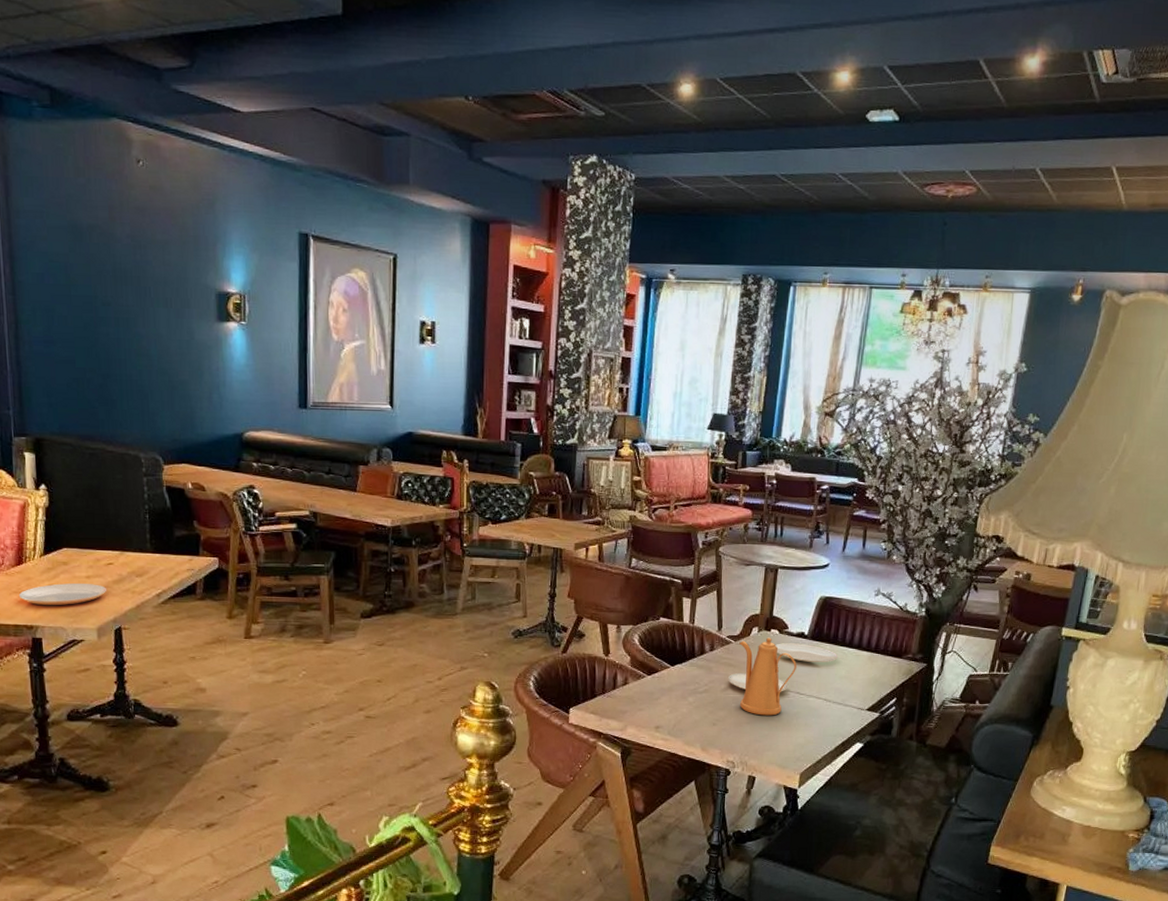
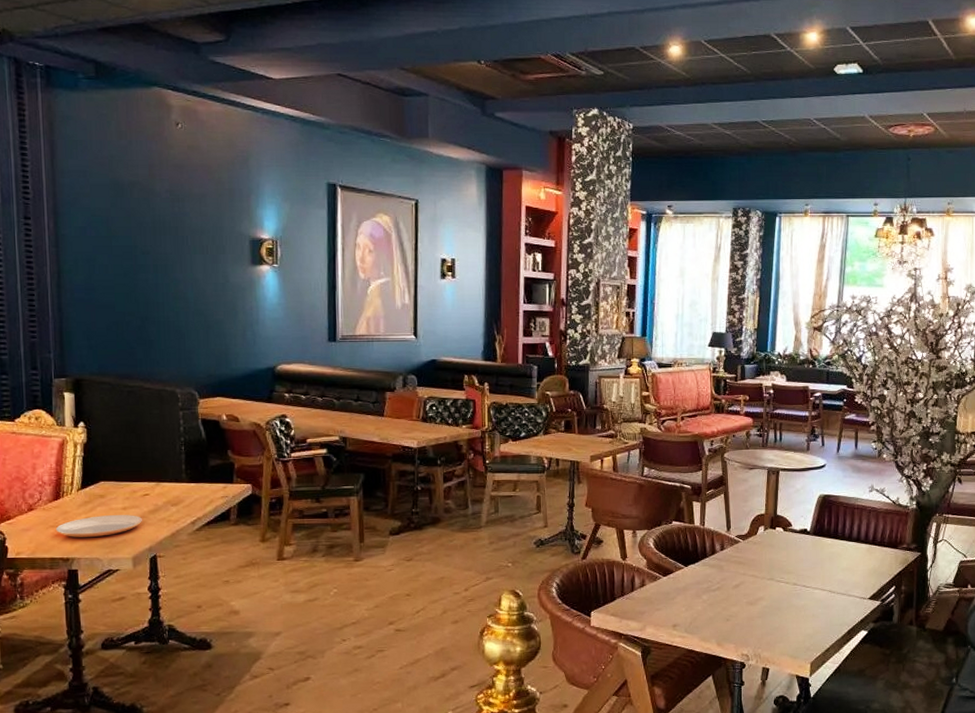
plate: present [727,672,788,692] -> none [738,569,795,586]
coffee pot: present [739,637,797,716] -> none [747,535,801,609]
plate: present [775,642,839,663] -> none [781,539,839,557]

